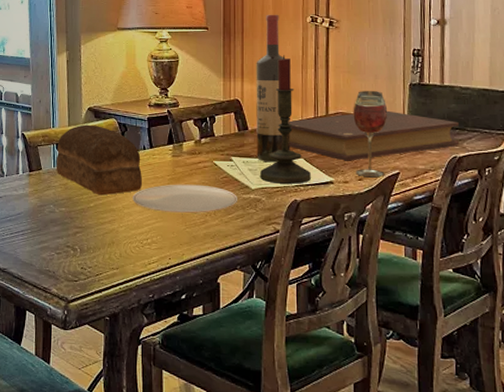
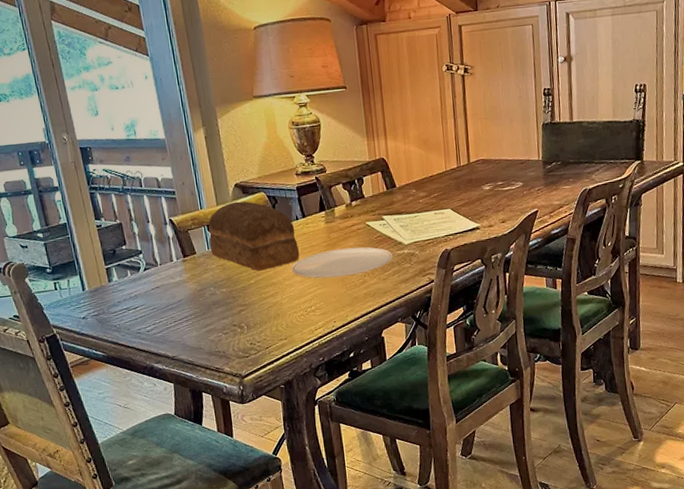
wine bottle: present [256,14,291,162] -> none [397,65,438,217]
candle: present [260,55,311,184] -> none [411,107,459,236]
book: present [289,110,459,161] -> none [434,152,588,206]
wineglass: present [353,91,388,178] -> none [492,134,525,219]

